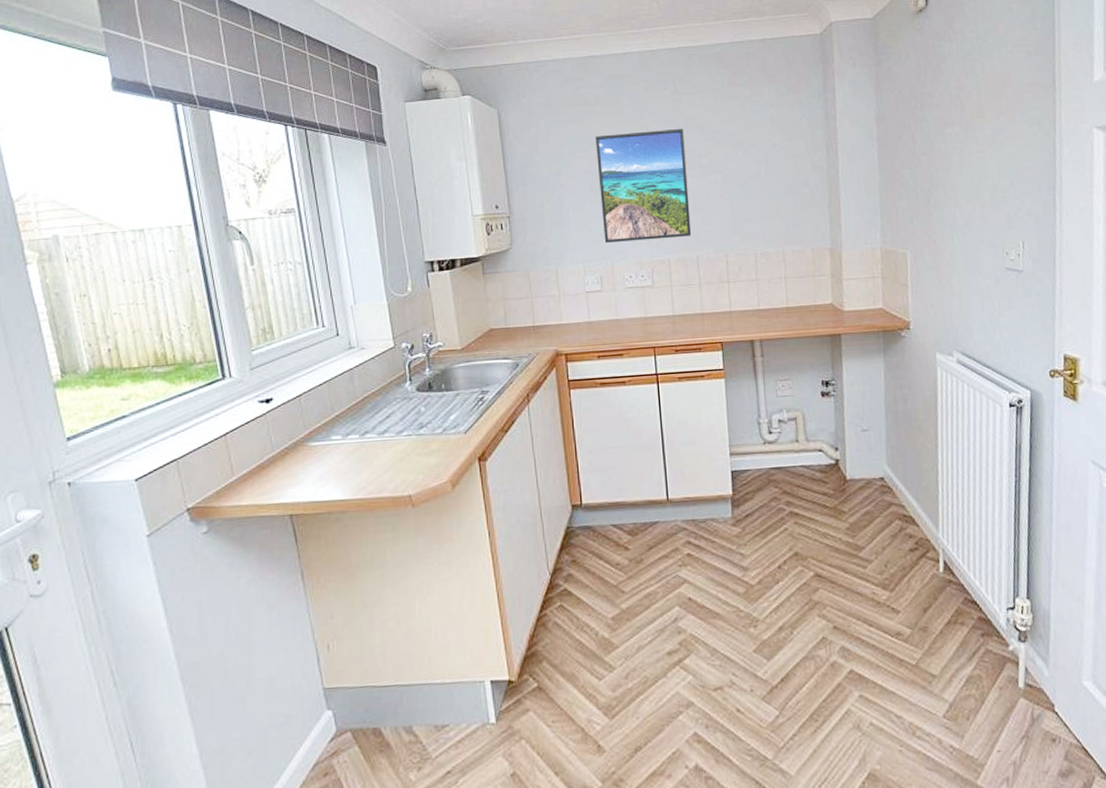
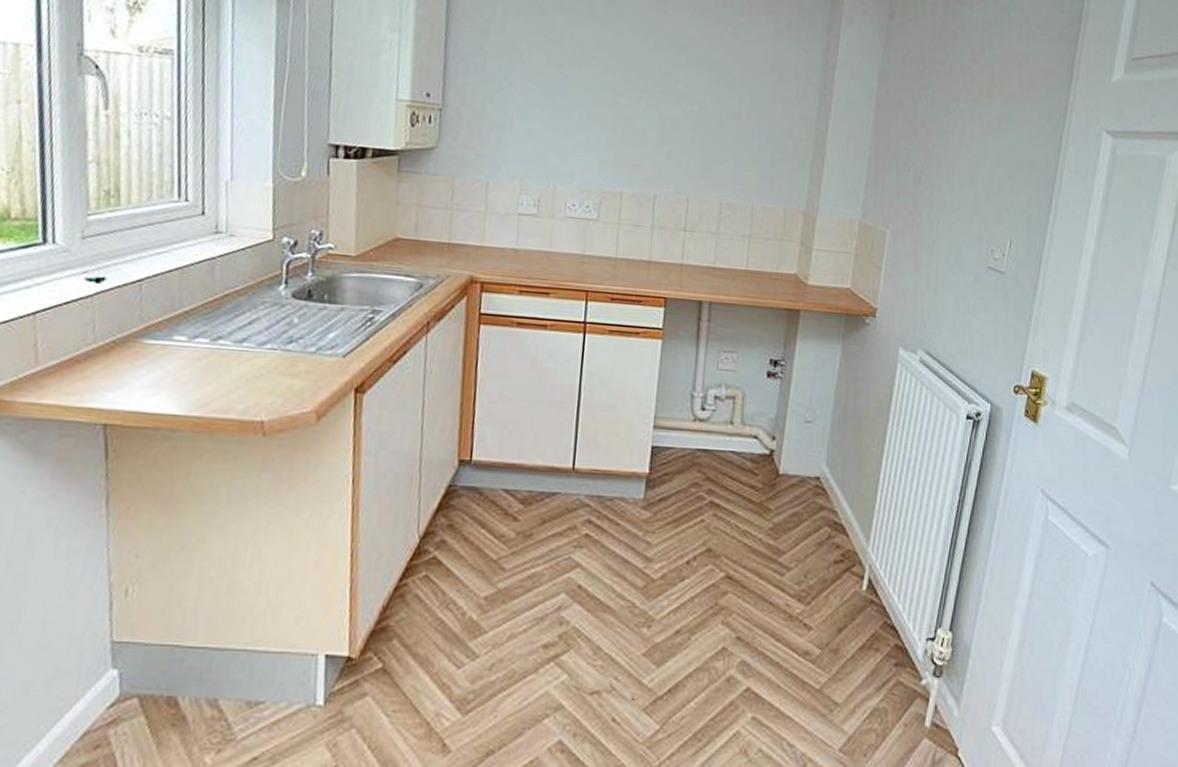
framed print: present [595,128,692,243] -> none [550,34,663,170]

